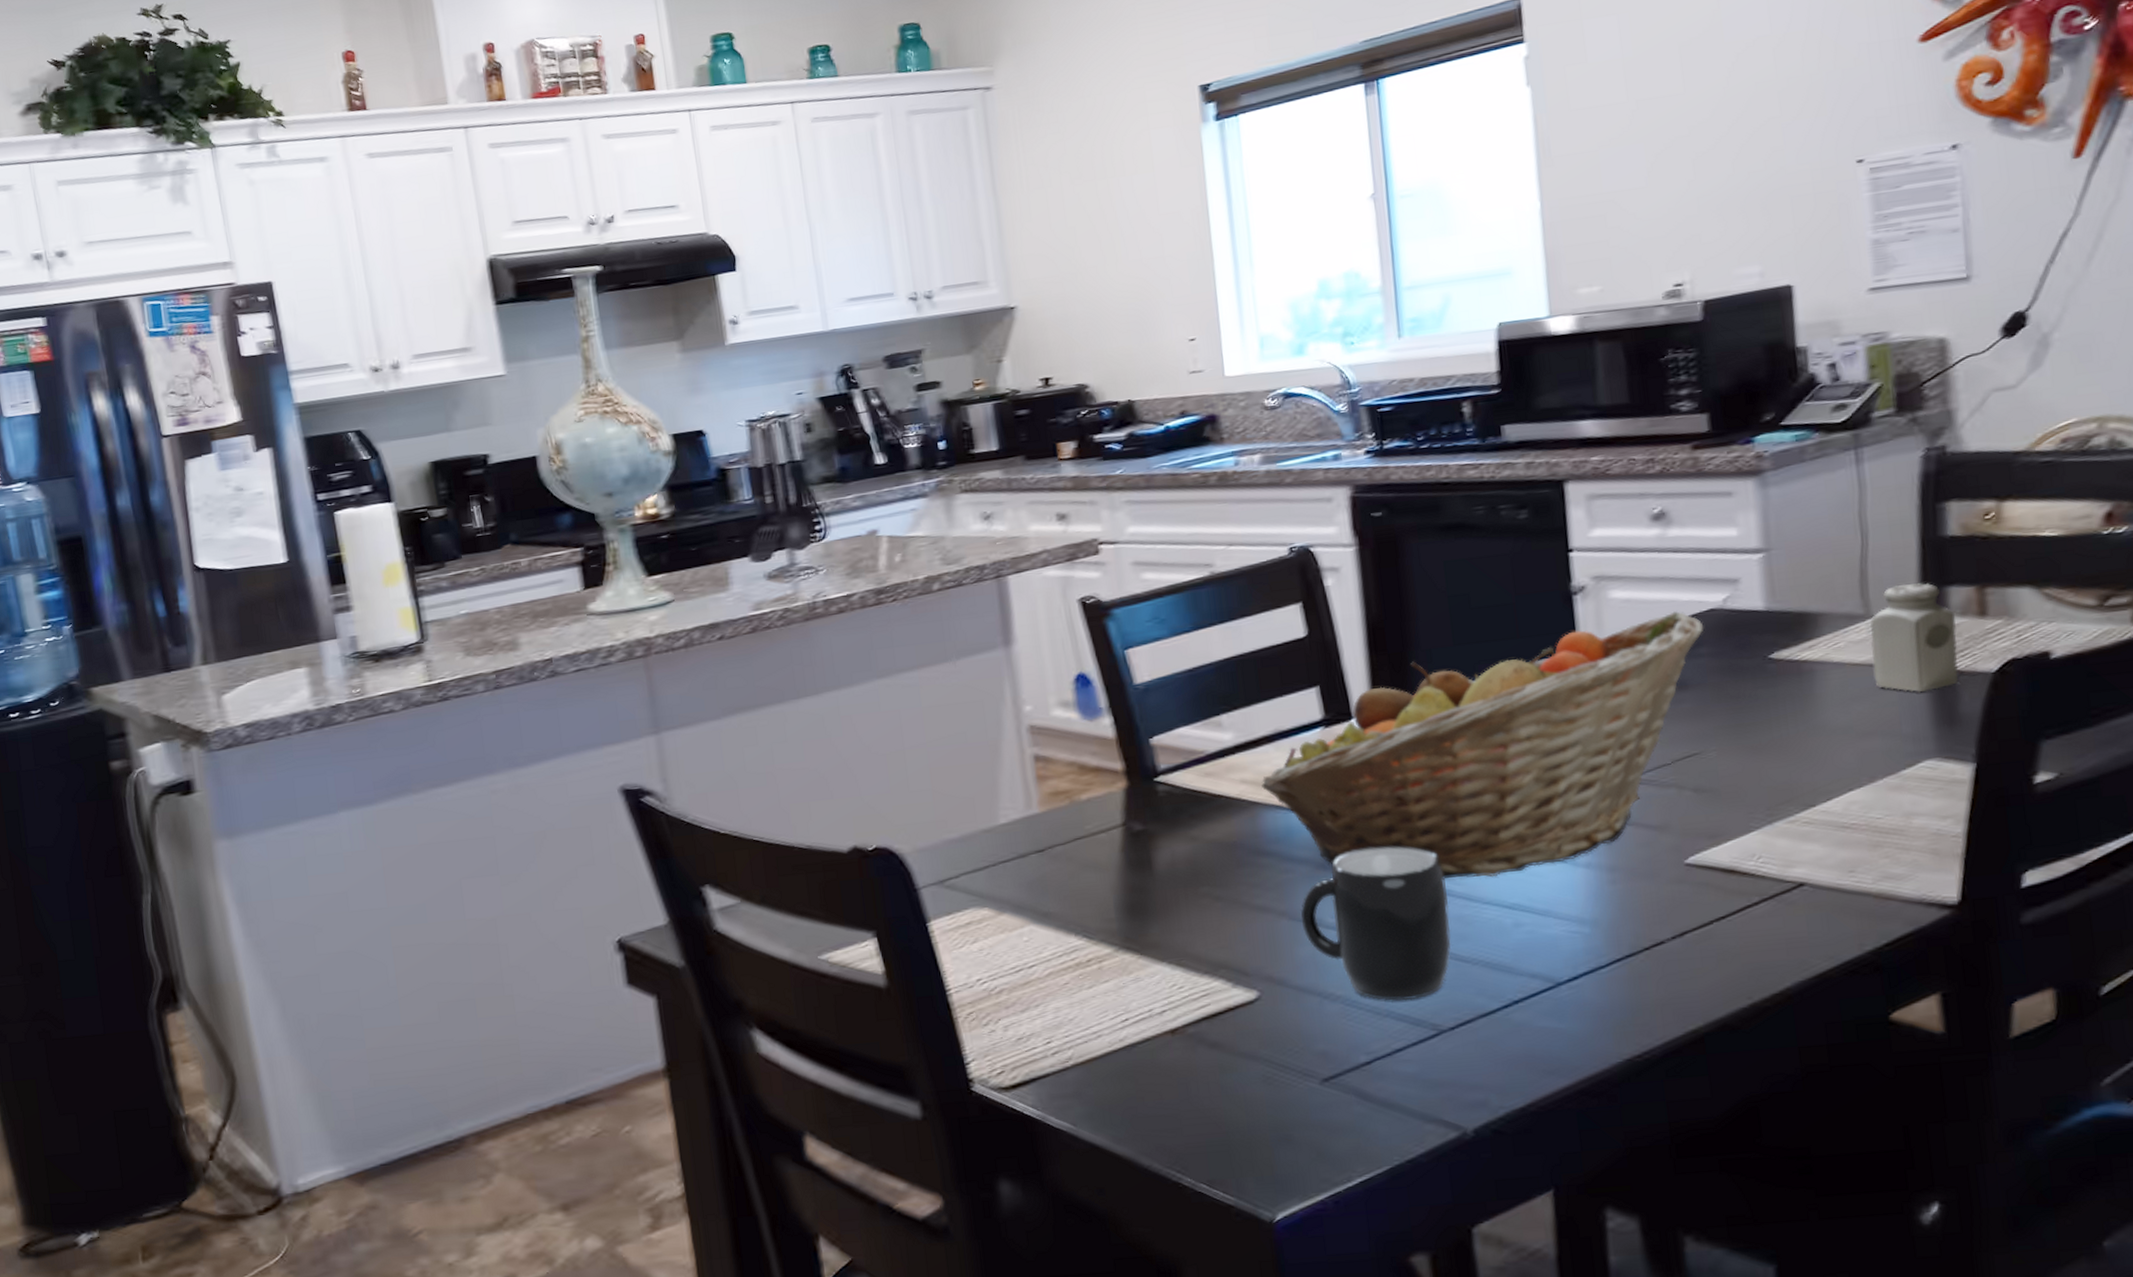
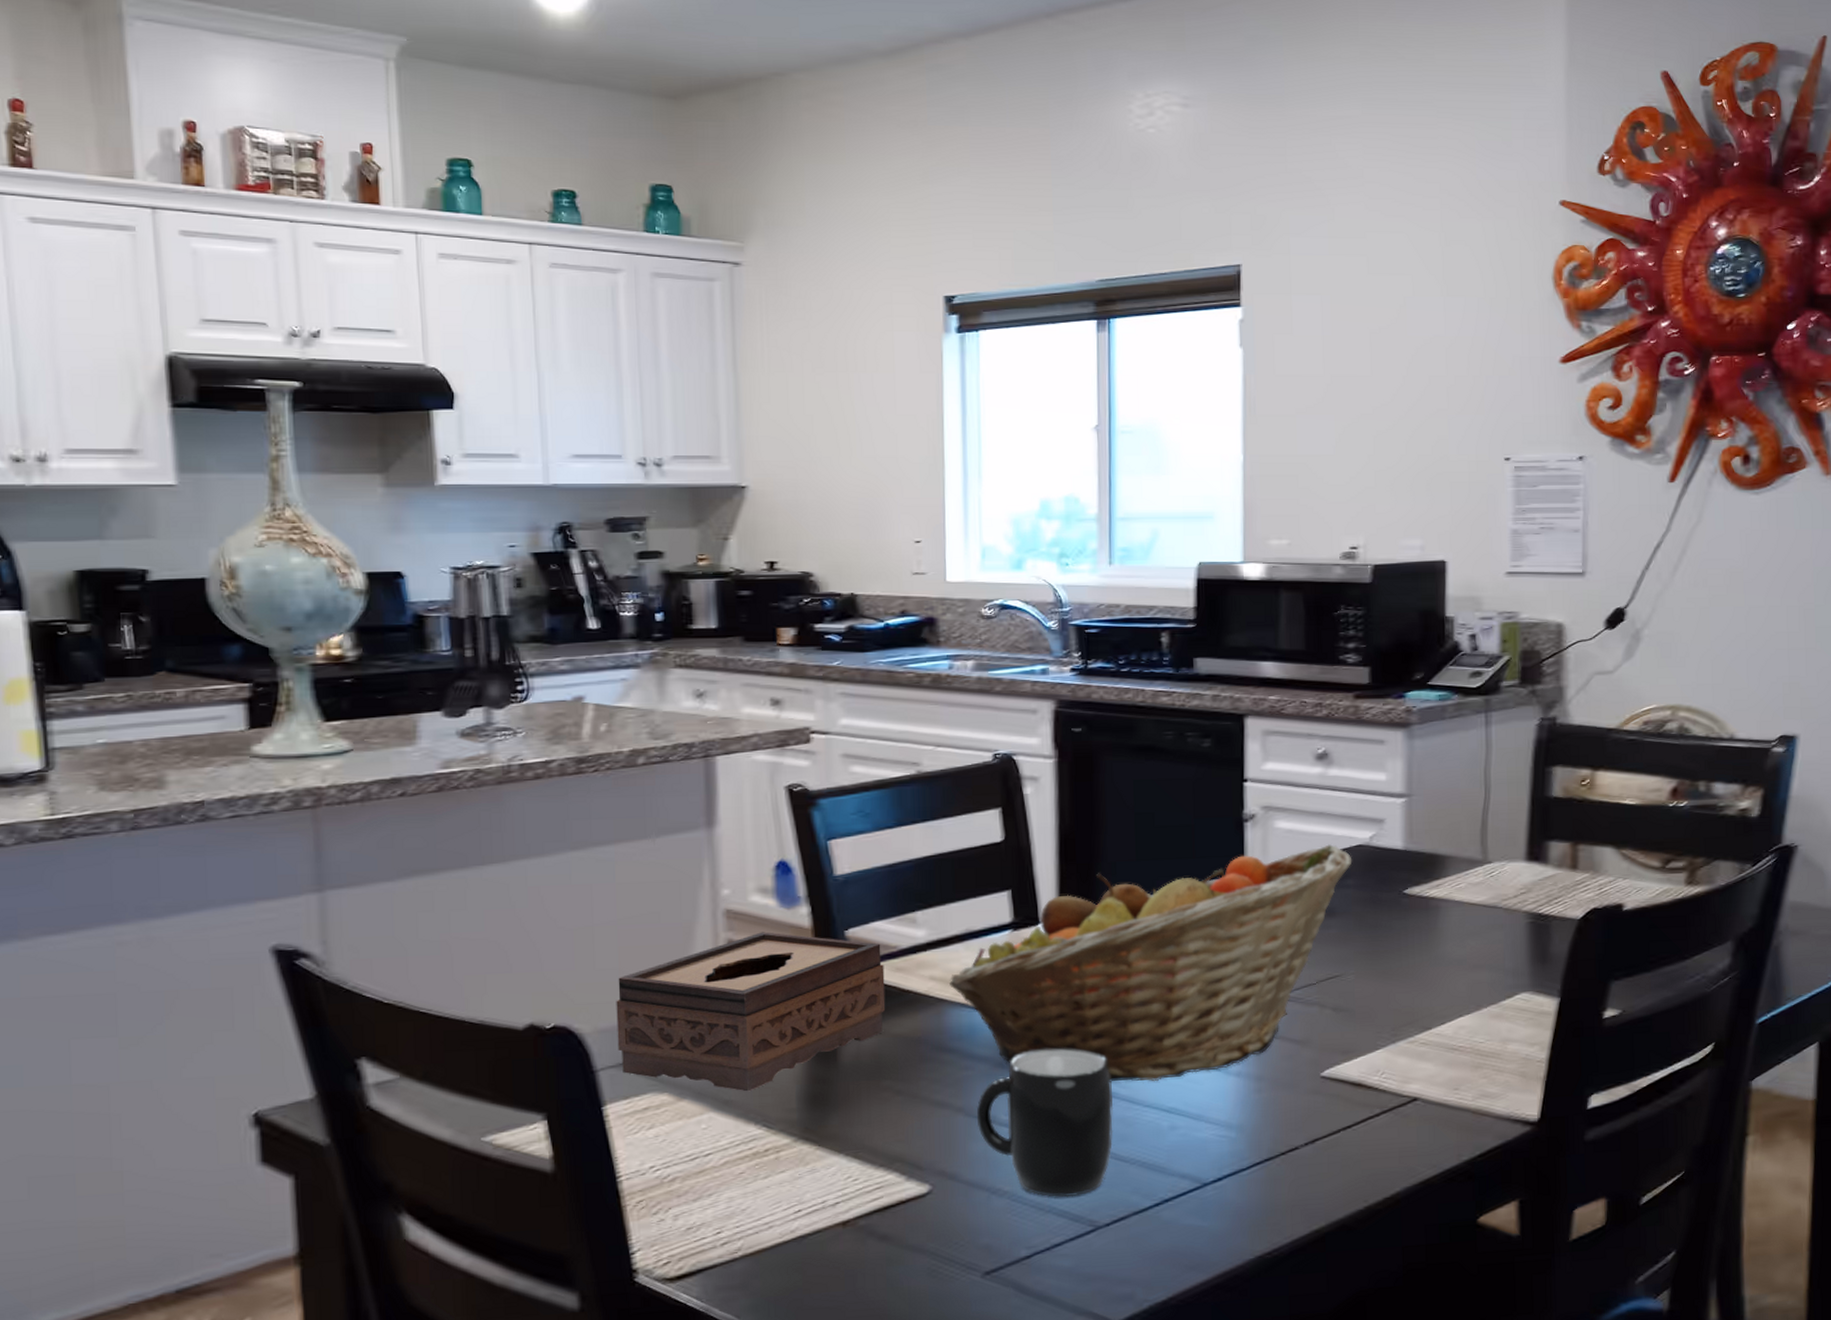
tissue box: none [931,744,1198,904] -> present [616,931,886,1092]
salt shaker: present [1869,583,1959,693] -> none [1485,836,1554,933]

